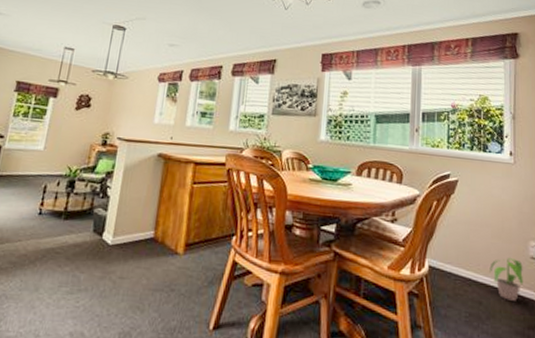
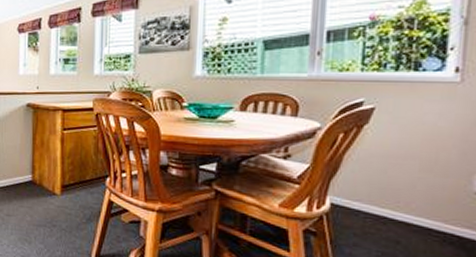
potted plant: present [489,257,523,301] -> none [413,193,463,241]

